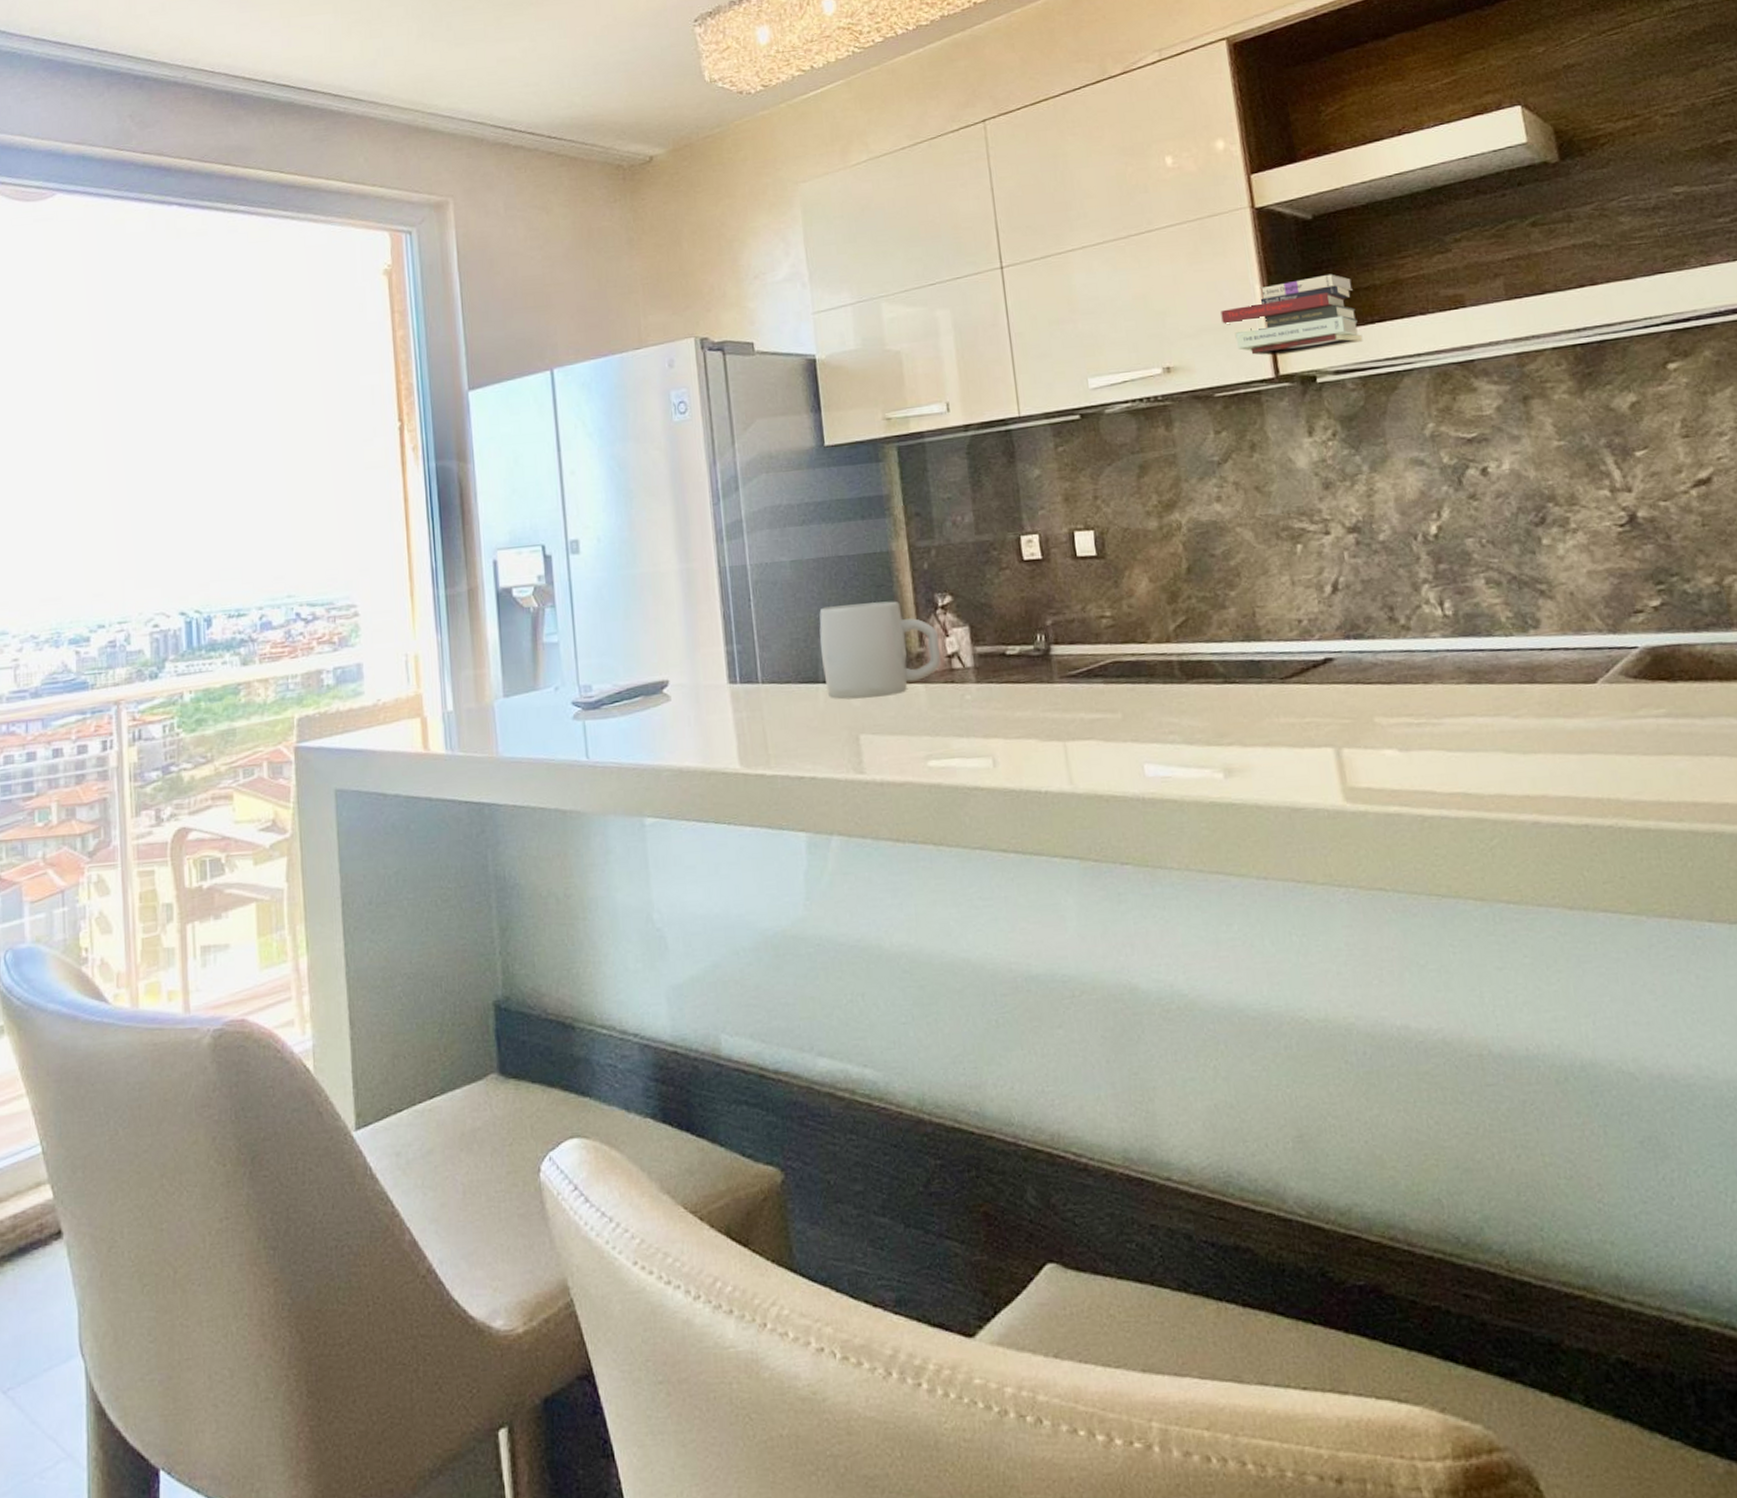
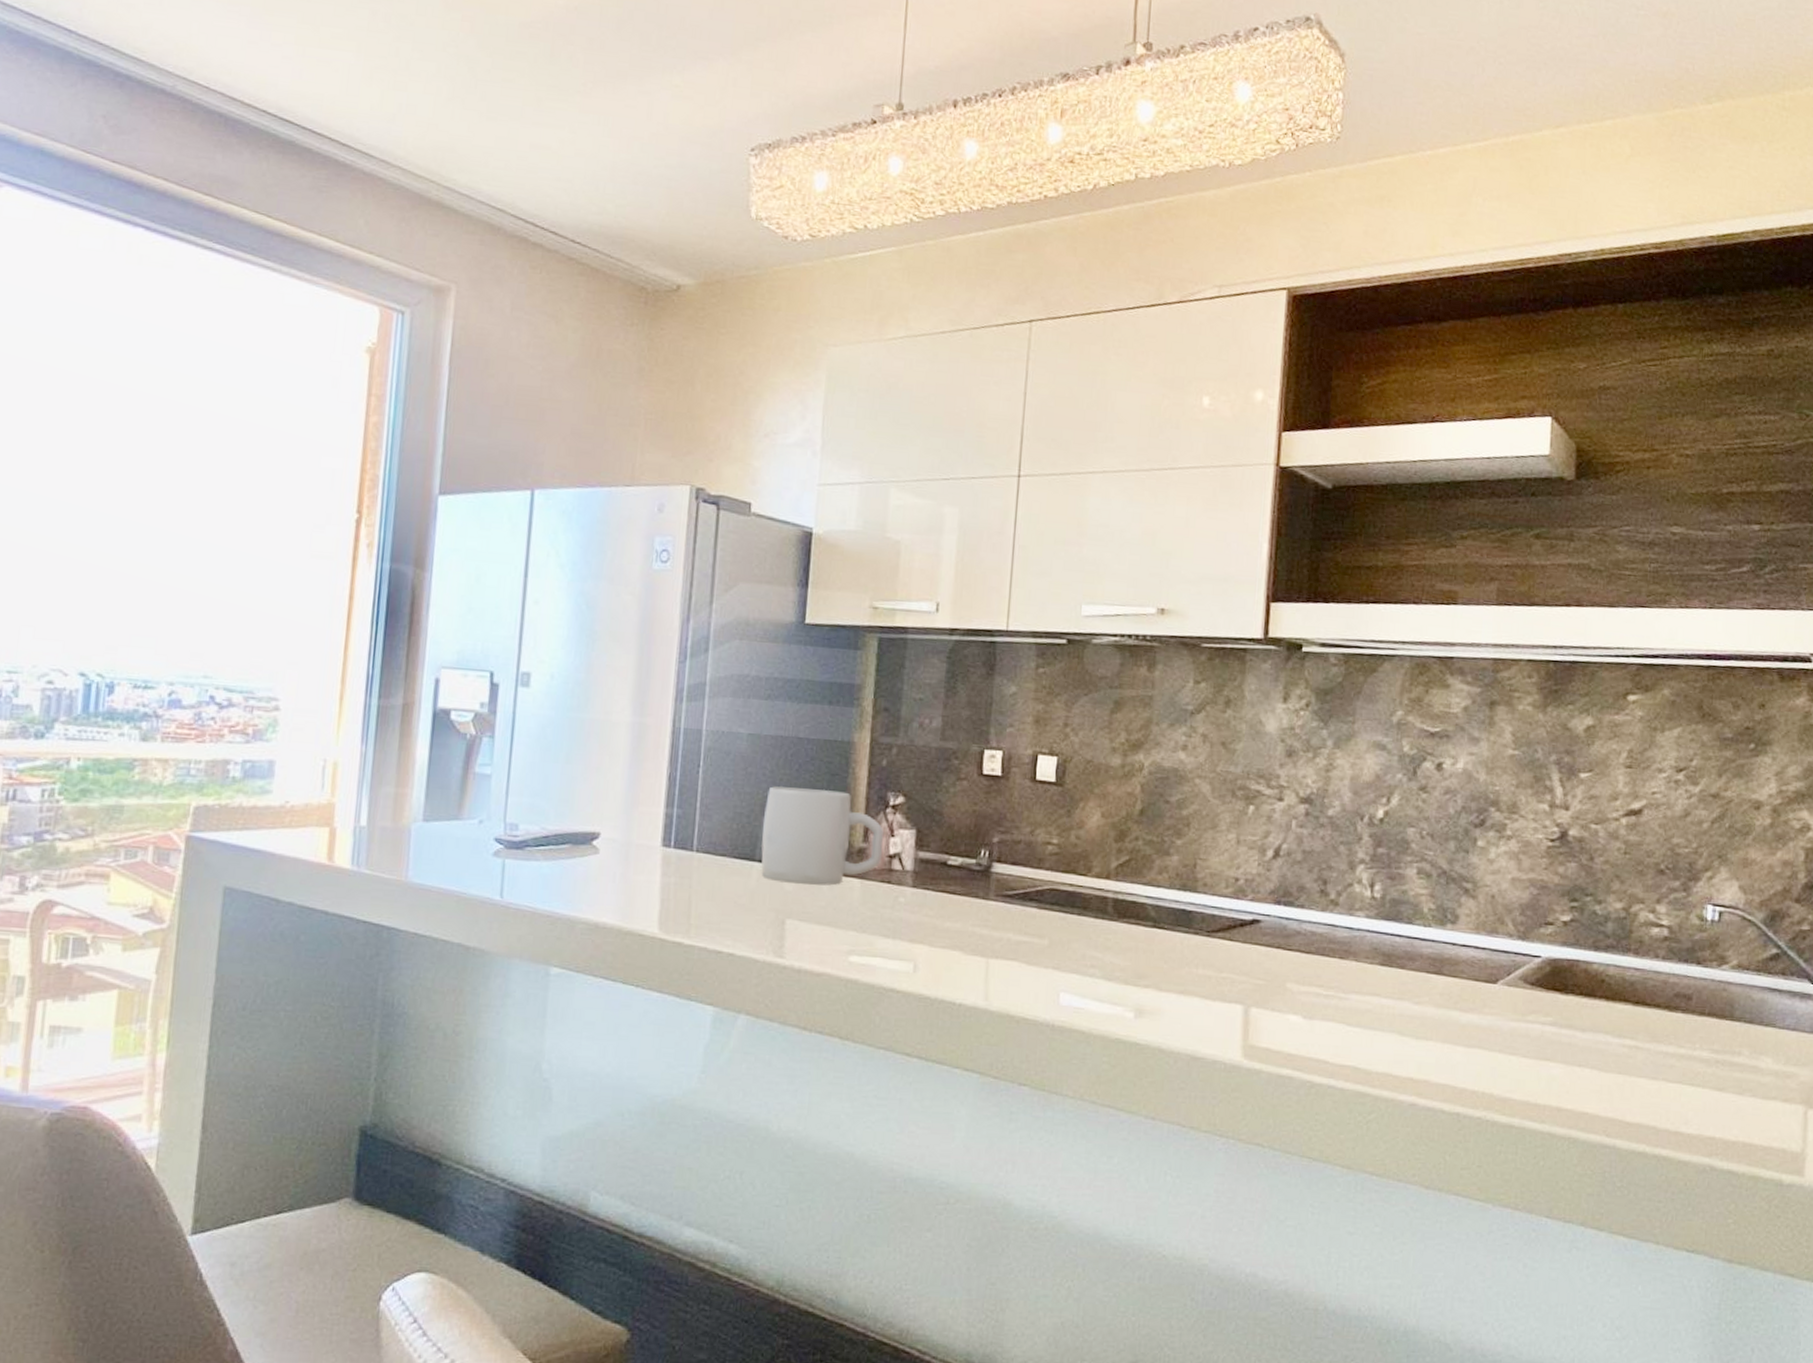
books: present [1221,274,1363,356] -> none [1224,546,1356,620]

